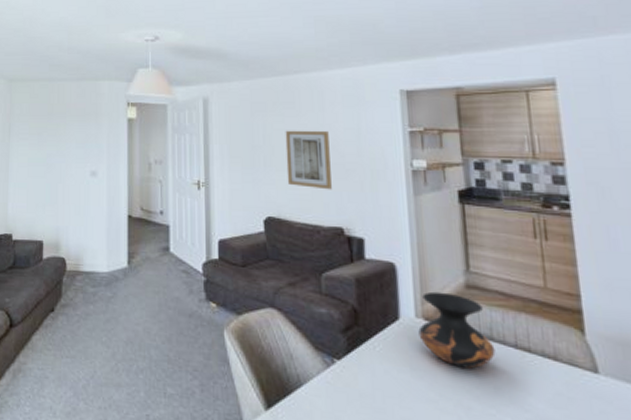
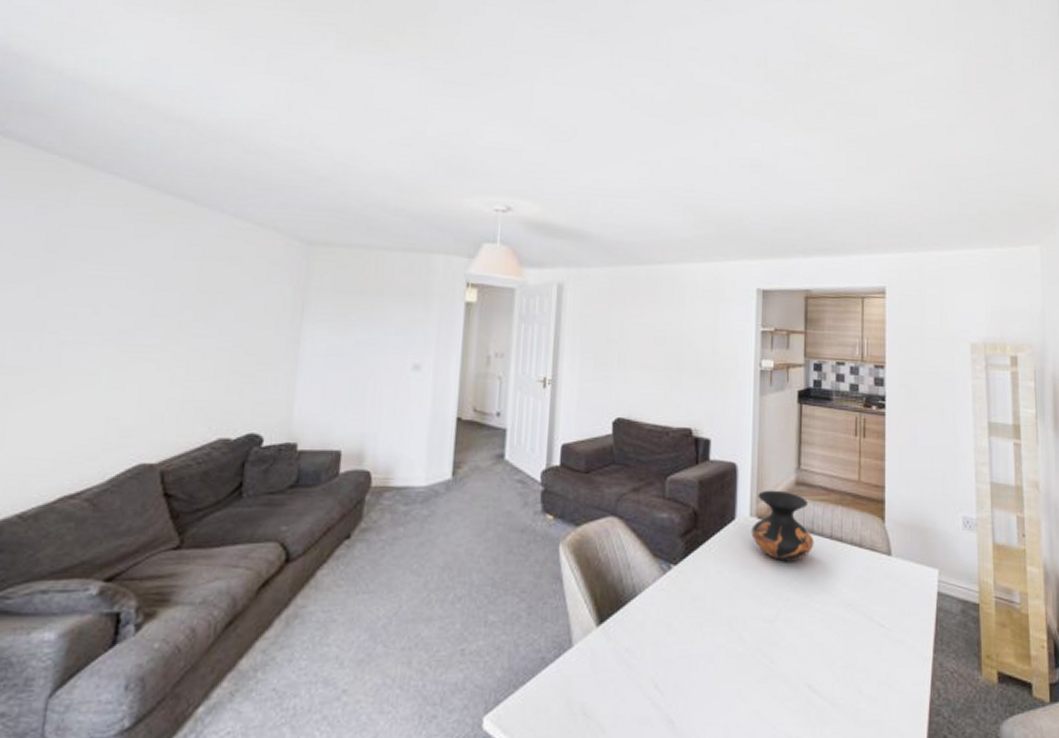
wall art: present [285,130,332,190] -> none [640,324,687,389]

